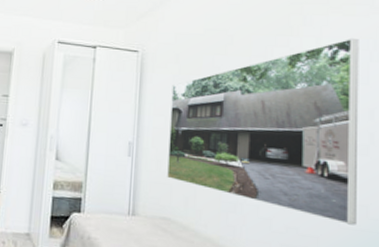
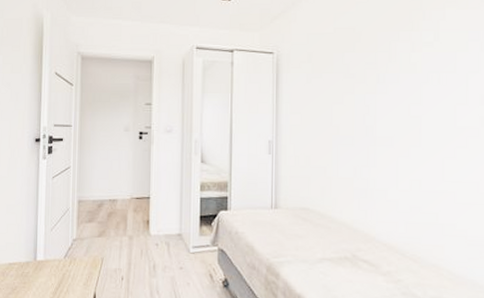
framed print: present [167,37,359,226] -> none [305,29,471,200]

